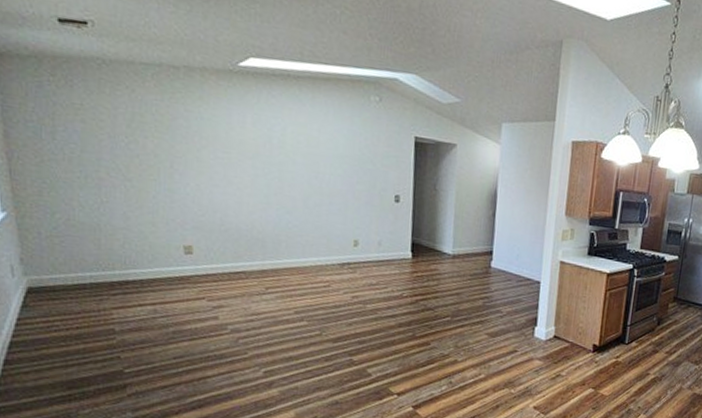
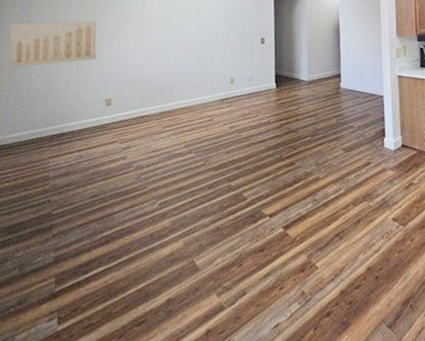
wall art: none [25,125,165,194] -> present [8,20,97,68]

